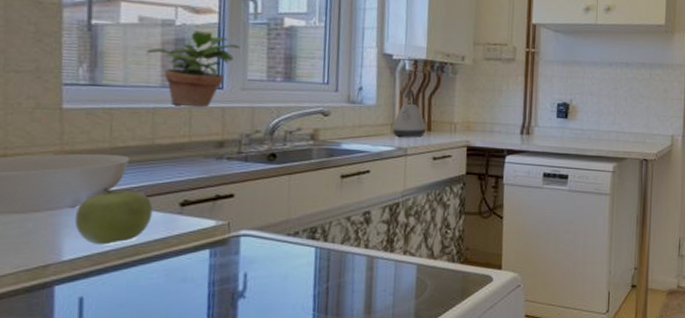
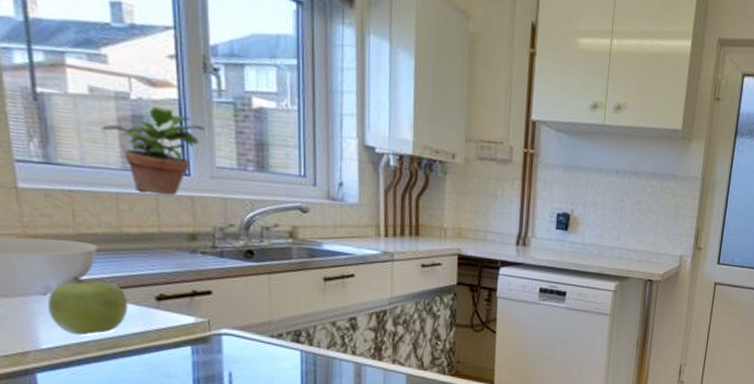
kettle: present [392,89,426,137] -> none [376,188,414,242]

